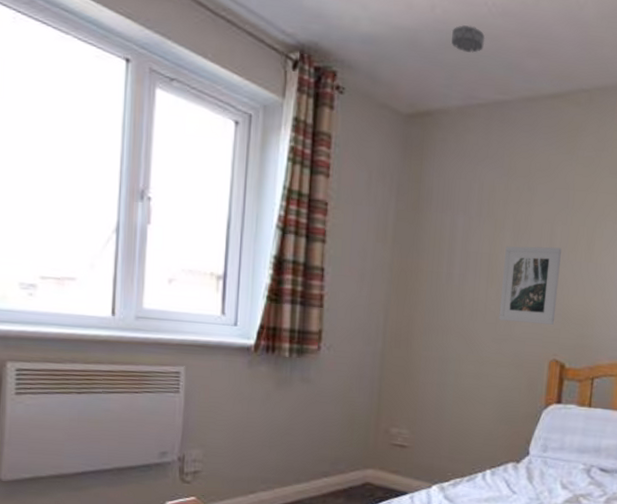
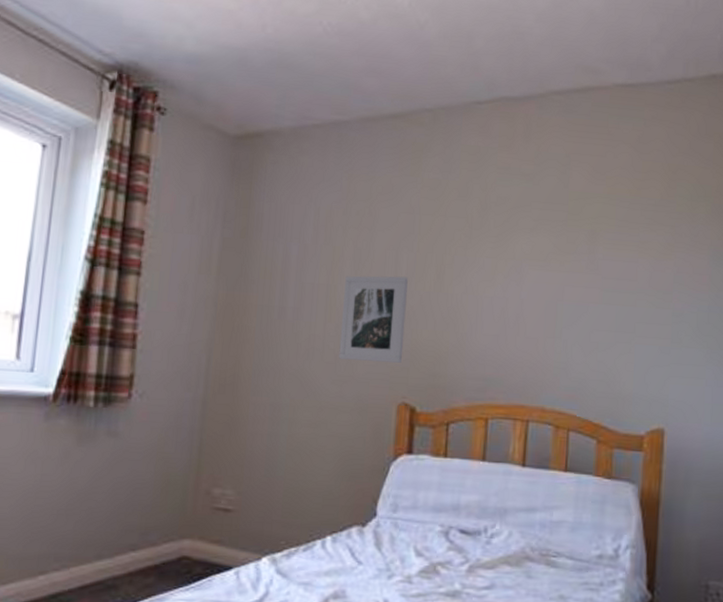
smoke detector: present [451,25,485,53] -> none [284,44,320,73]

